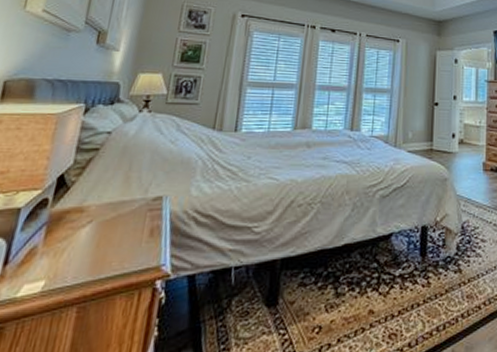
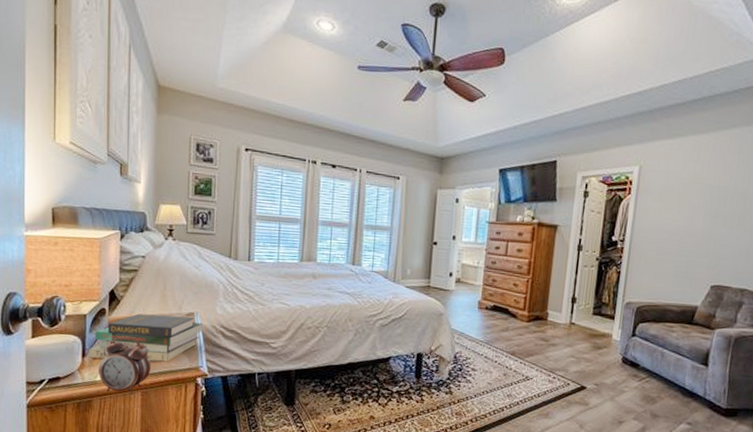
books: none [11,202,172,266] -> present [87,313,203,362]
alarm clock: none [21,231,98,313] -> present [99,335,151,394]

